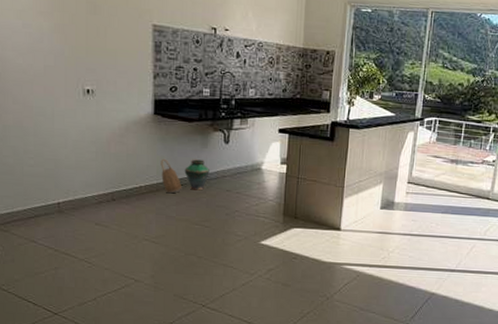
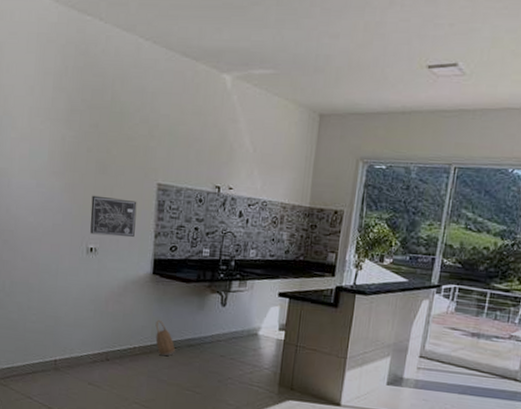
wall art: none [84,36,133,78] -> present [90,195,137,237]
vase: present [184,159,210,191] -> none [179,321,204,355]

